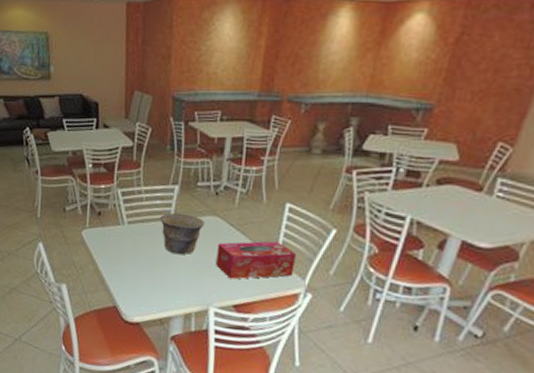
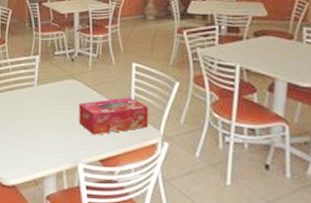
bowl: present [160,213,205,254] -> none [25,80,65,116]

